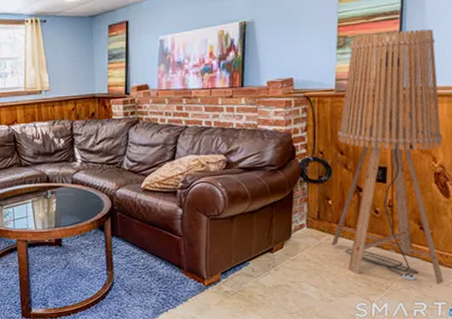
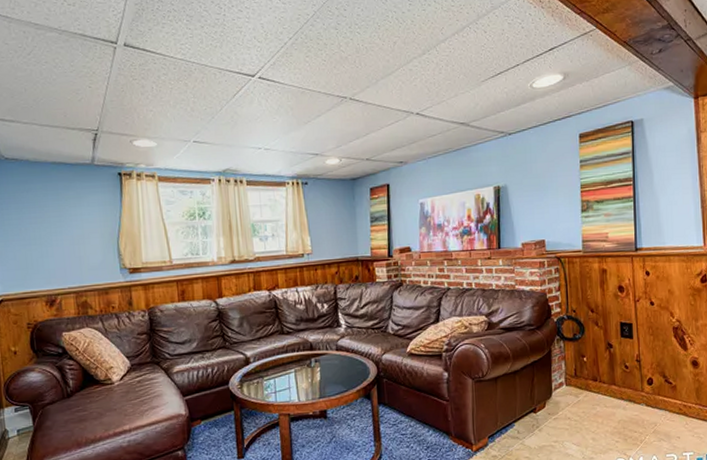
floor lamp: present [331,29,444,284] -> none [587,195,689,435]

